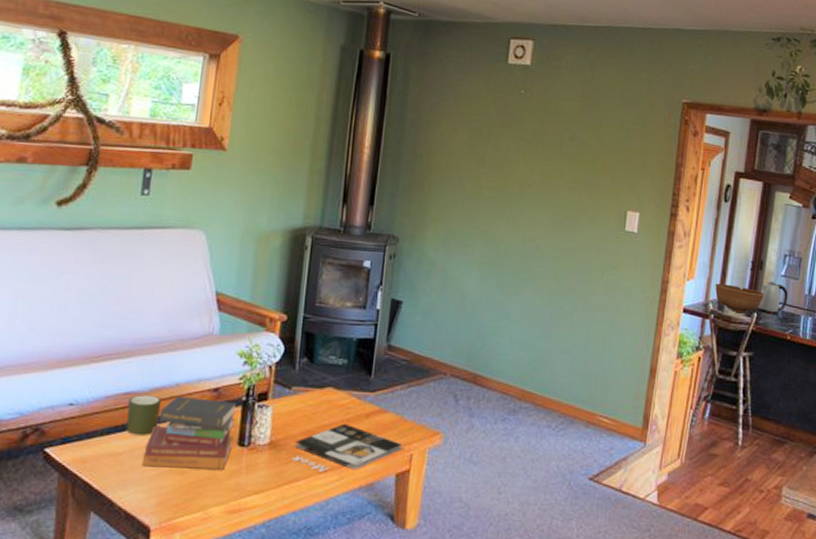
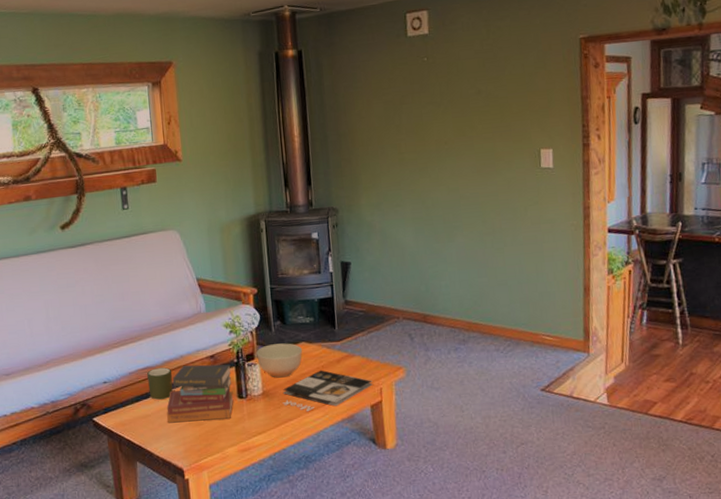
bowl: none [271,384,328,427] -> present [256,343,303,378]
bowl: present [715,283,765,314] -> none [636,200,687,225]
kettle: present [758,281,788,314] -> none [682,190,711,221]

